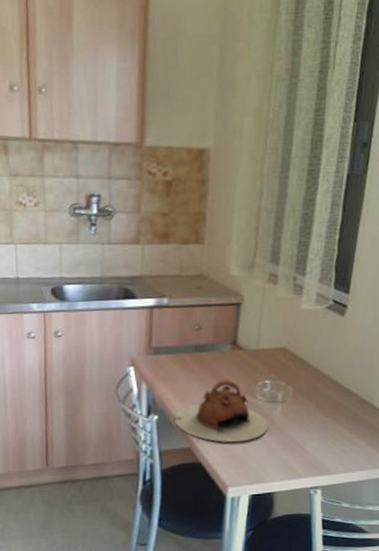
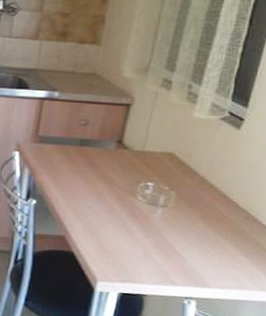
teapot: present [173,379,269,443] -> none [51,175,147,239]

